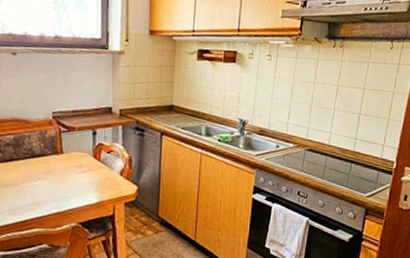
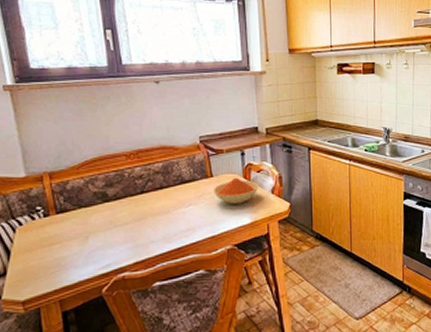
bowl: none [62,156,108,183] -> present [213,177,259,204]

